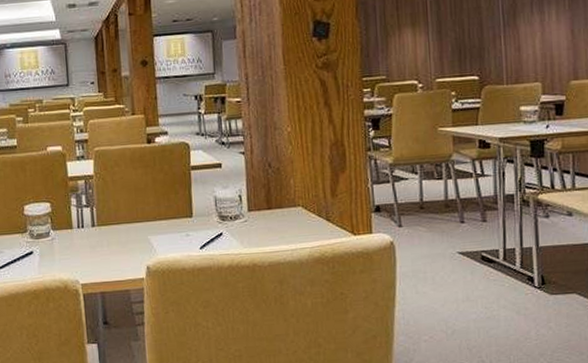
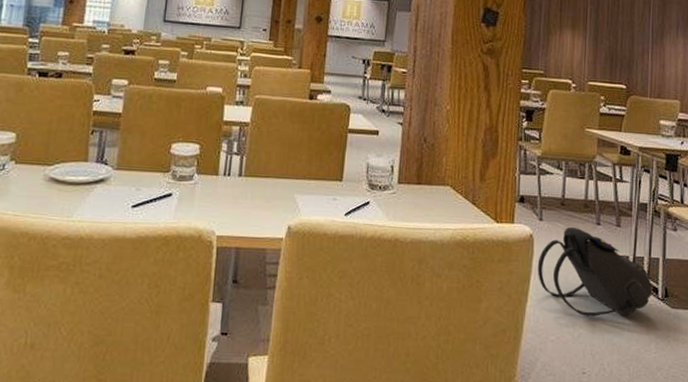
backpack: none [401,228,528,313] -> present [537,226,653,317]

